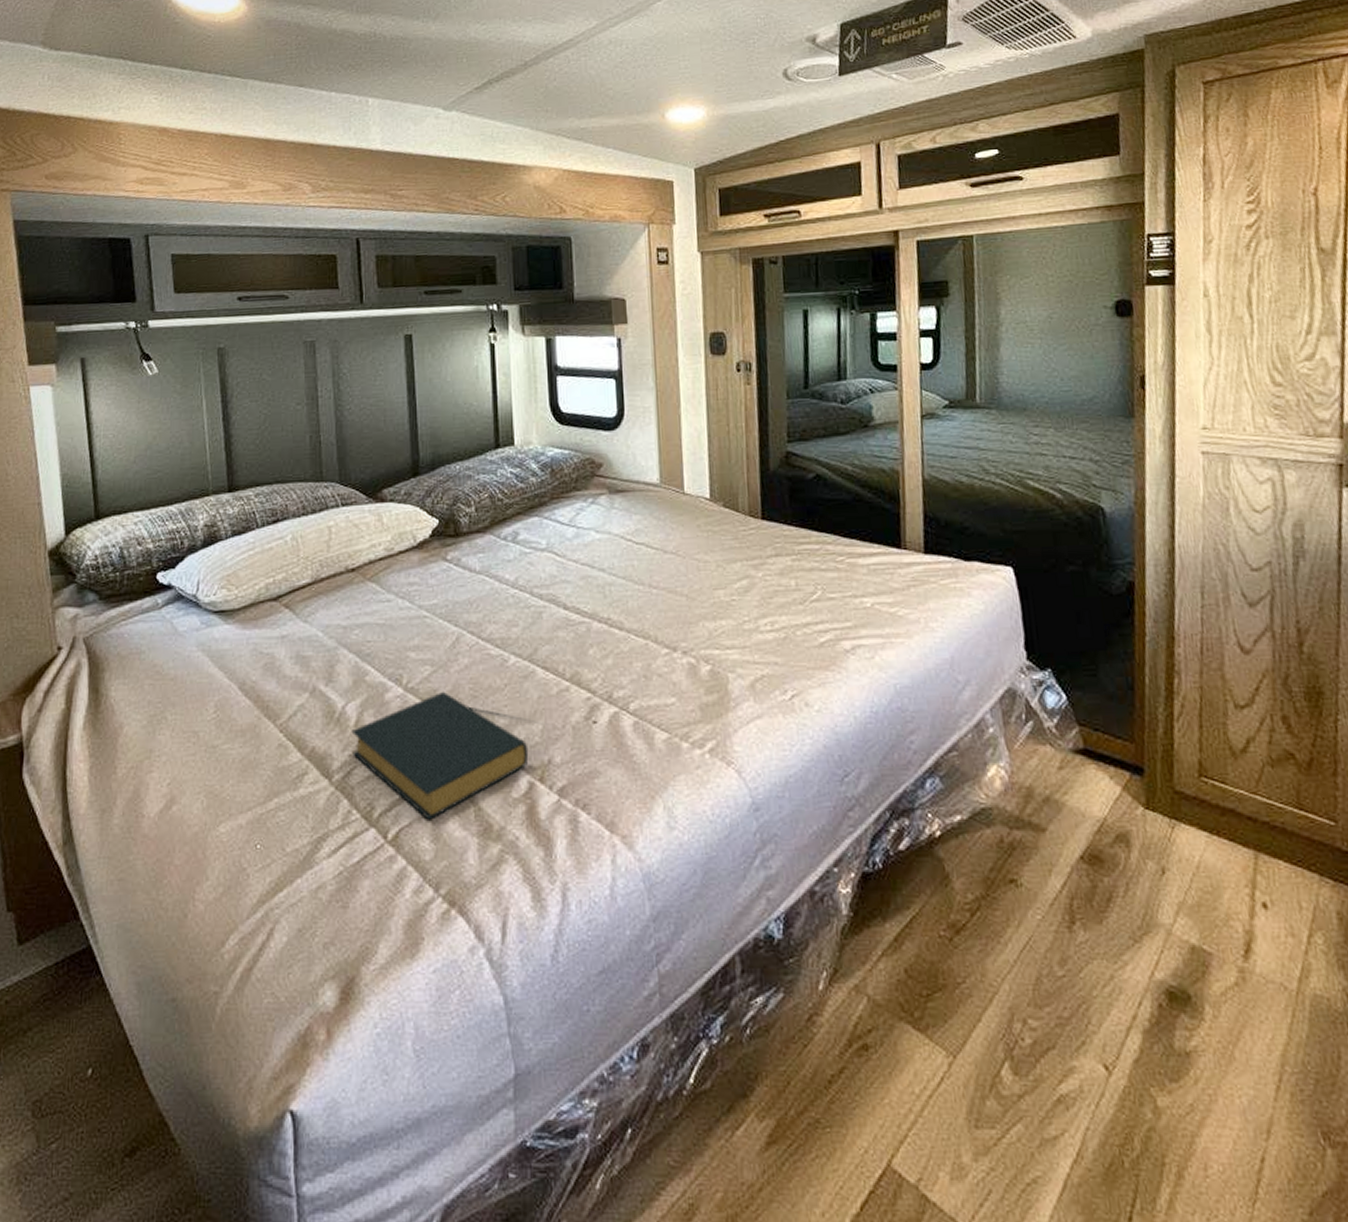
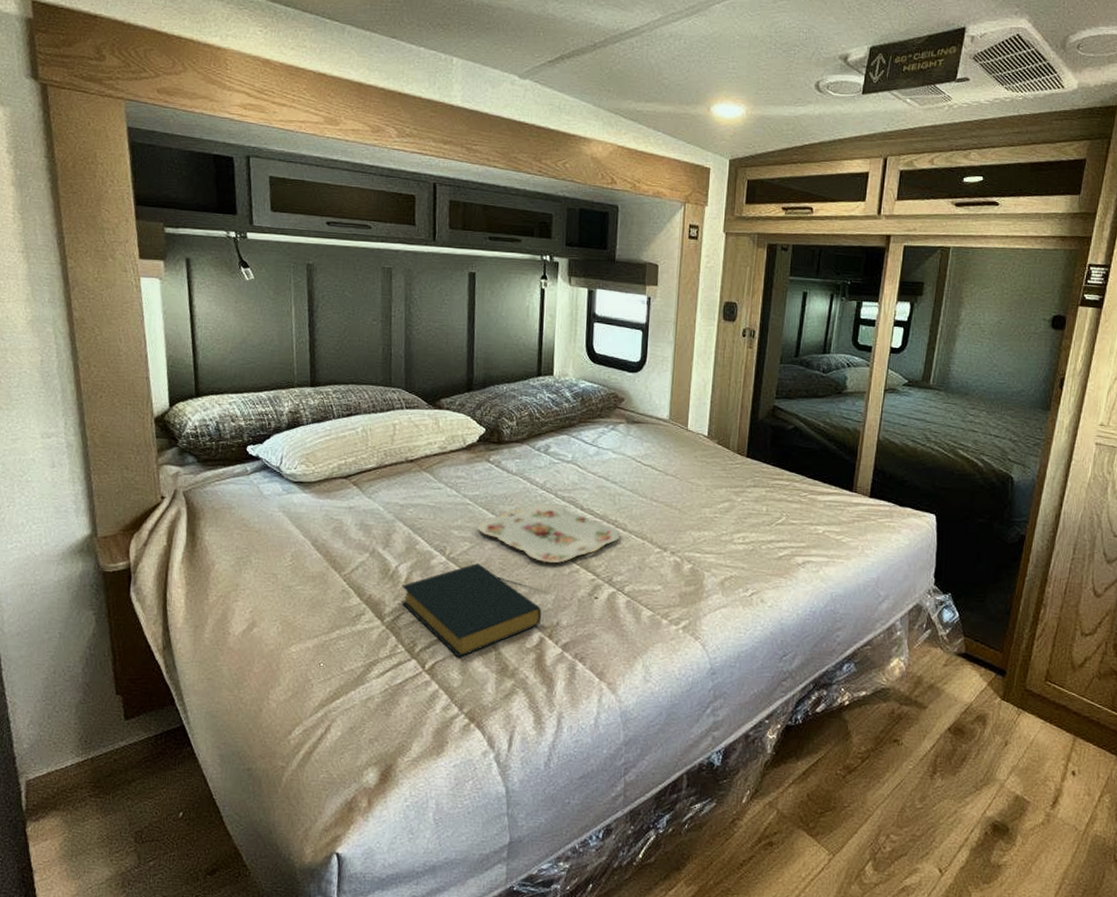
serving tray: none [439,605,617,683] -> present [477,504,621,564]

